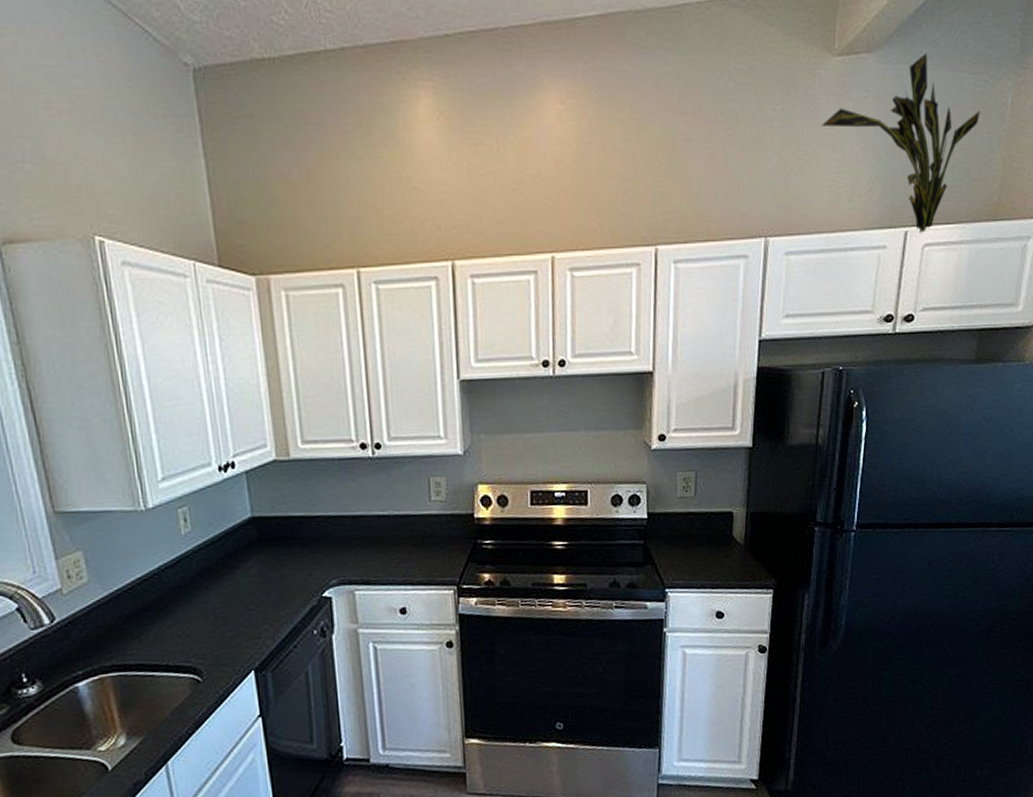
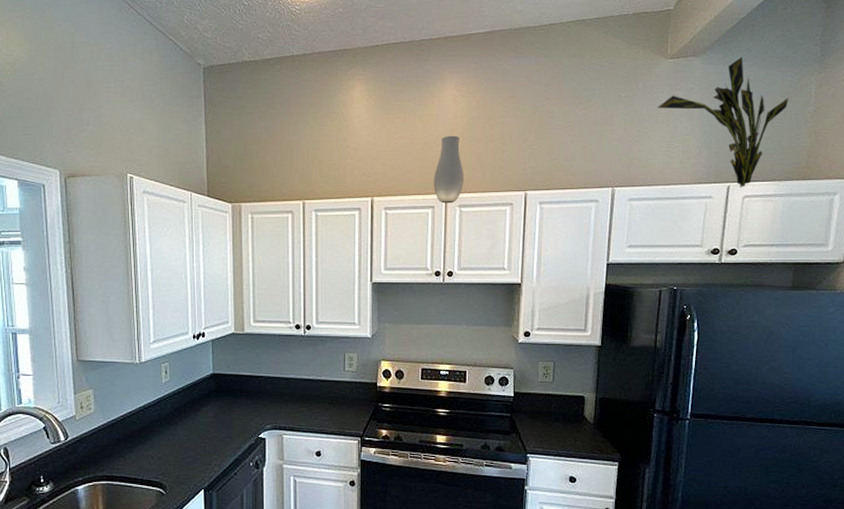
vase: none [534,169,575,267] -> present [433,135,464,204]

